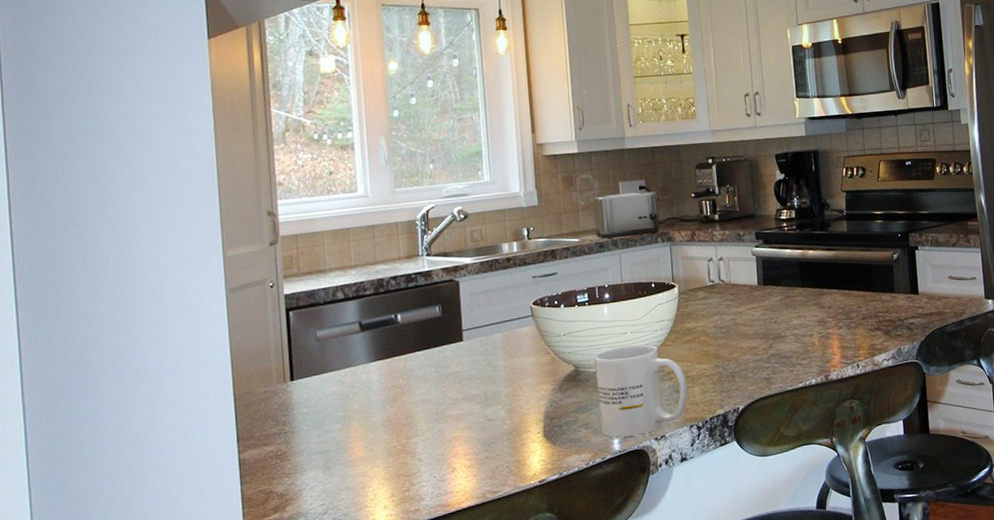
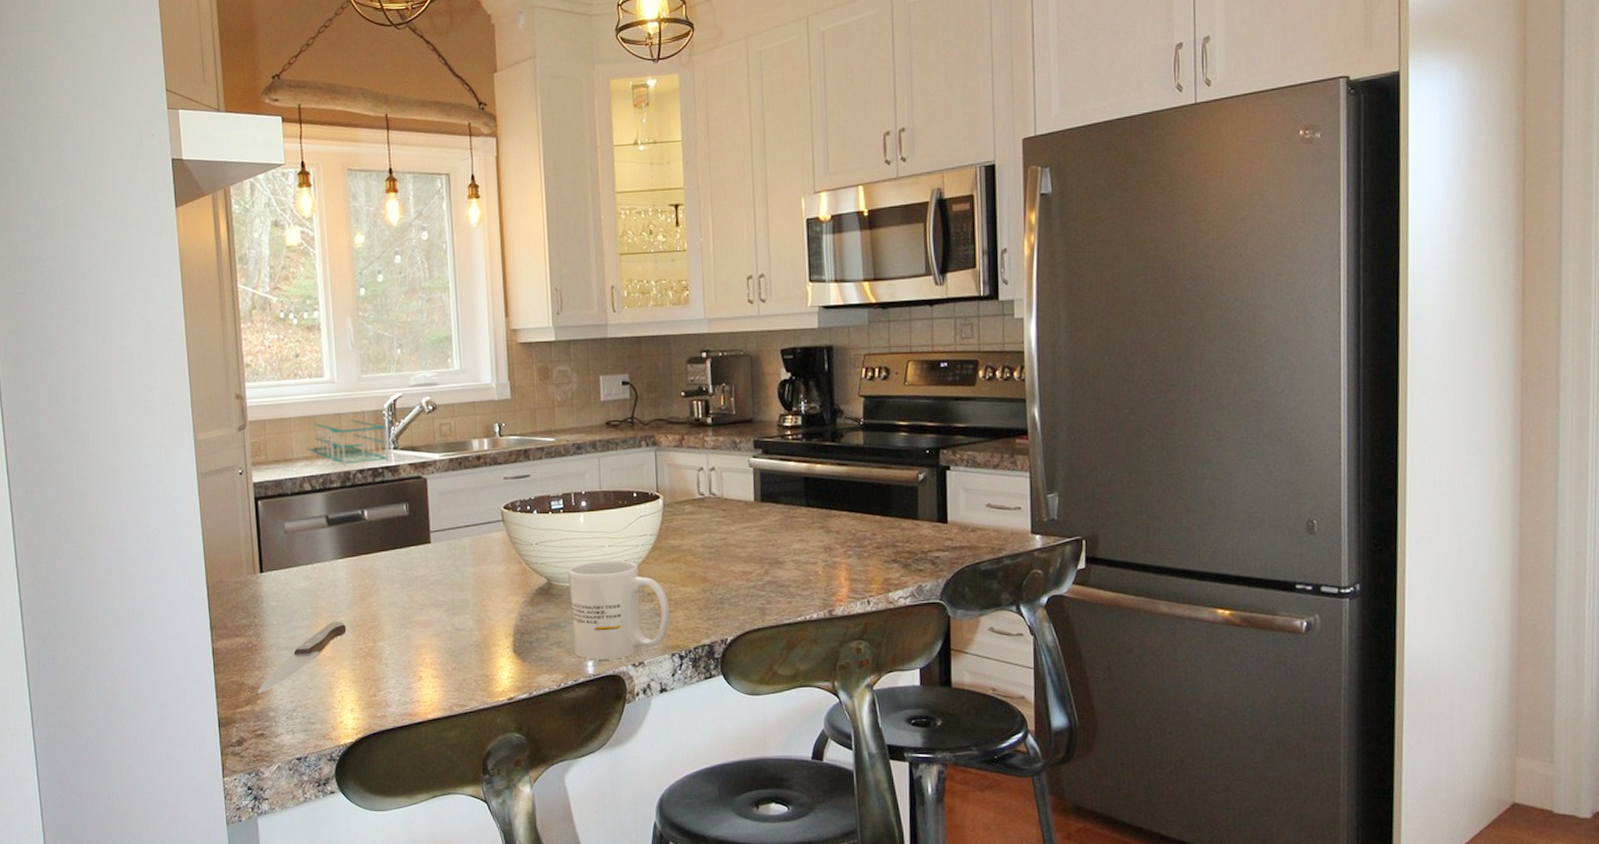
kitchen knife: none [286,422,380,500] -> present [257,622,347,693]
dish rack: none [339,229,424,274] -> present [306,418,391,466]
toaster: present [592,191,660,239] -> none [570,387,646,440]

